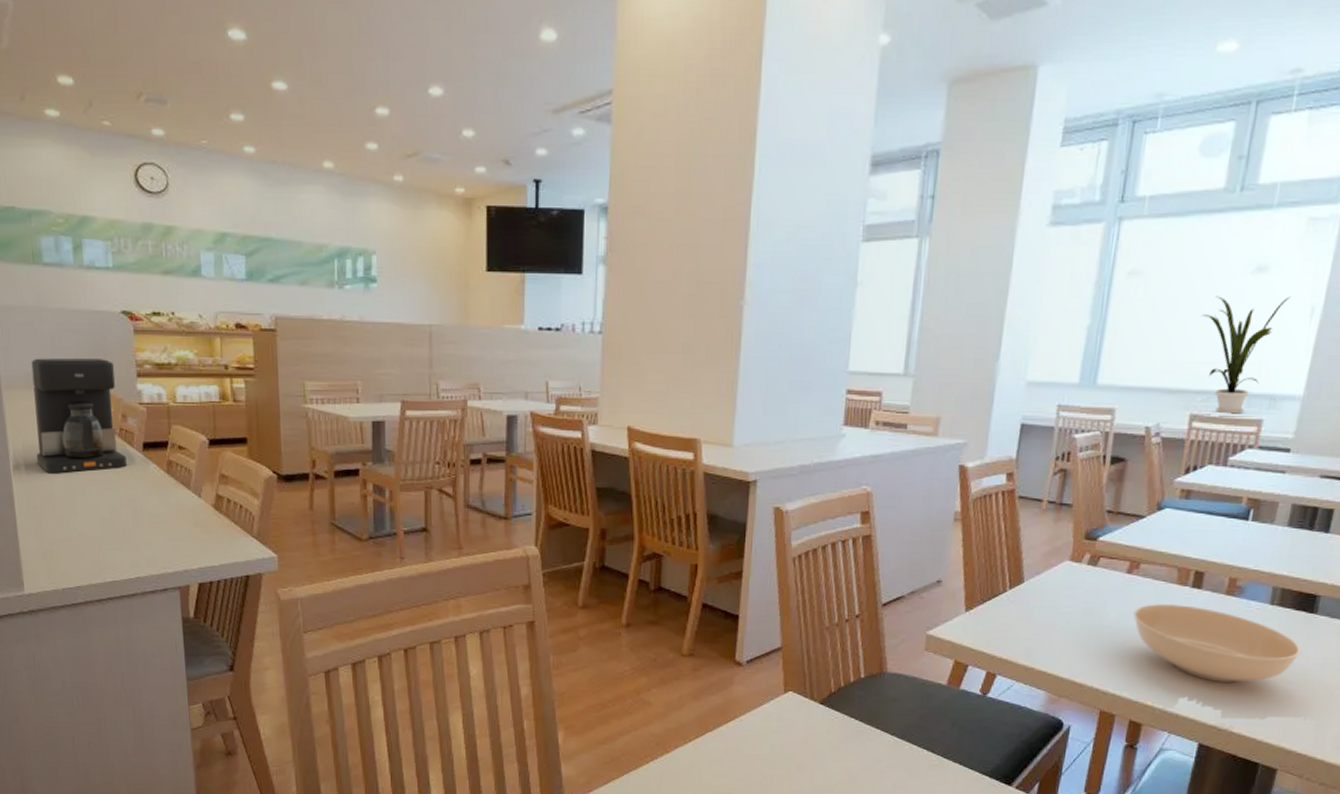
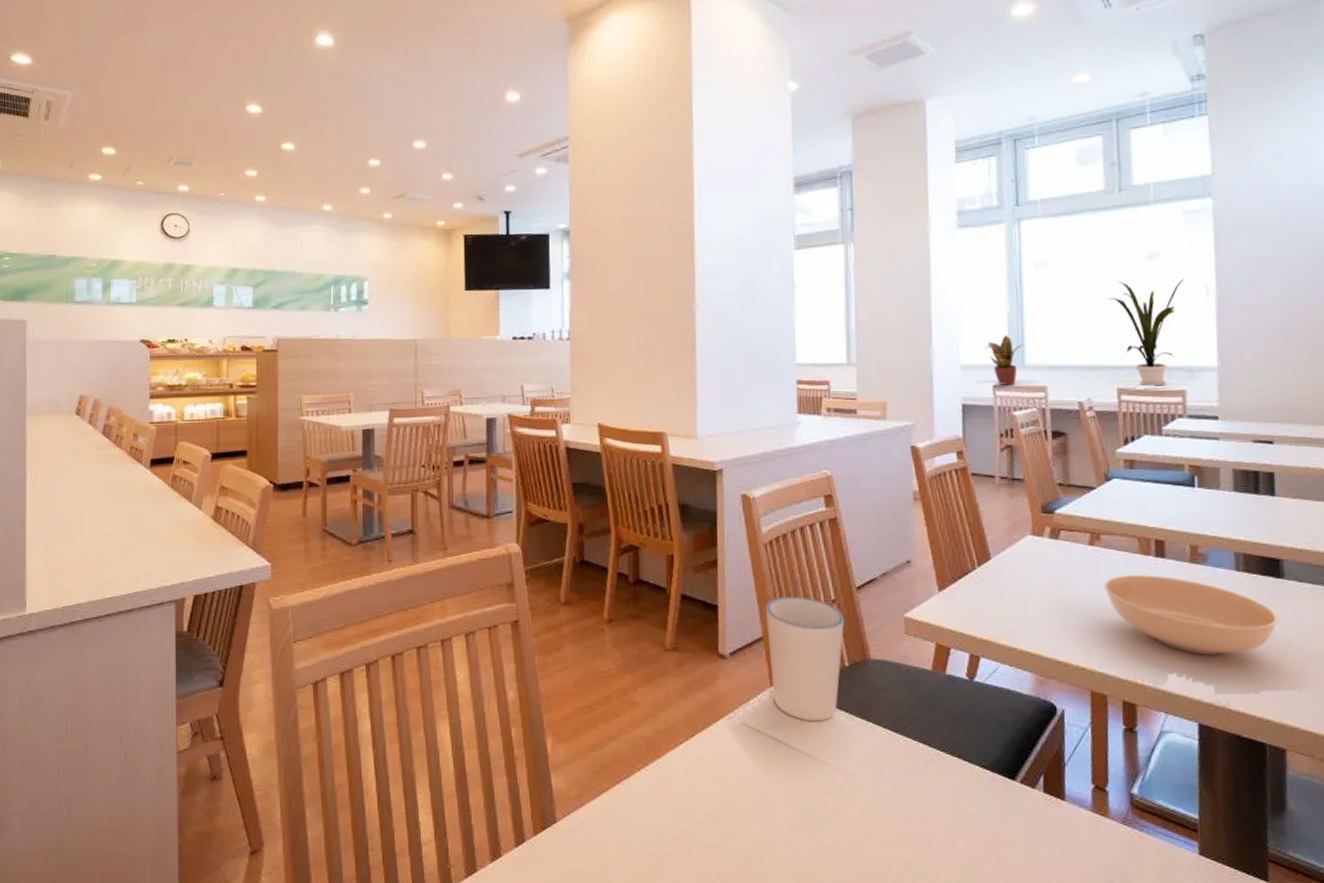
coffee maker: present [31,358,127,474] -> none [51,383,134,493]
cup: none [785,609,867,727] -> present [766,596,845,722]
potted plant: none [1057,351,1098,406] -> present [986,335,1023,385]

